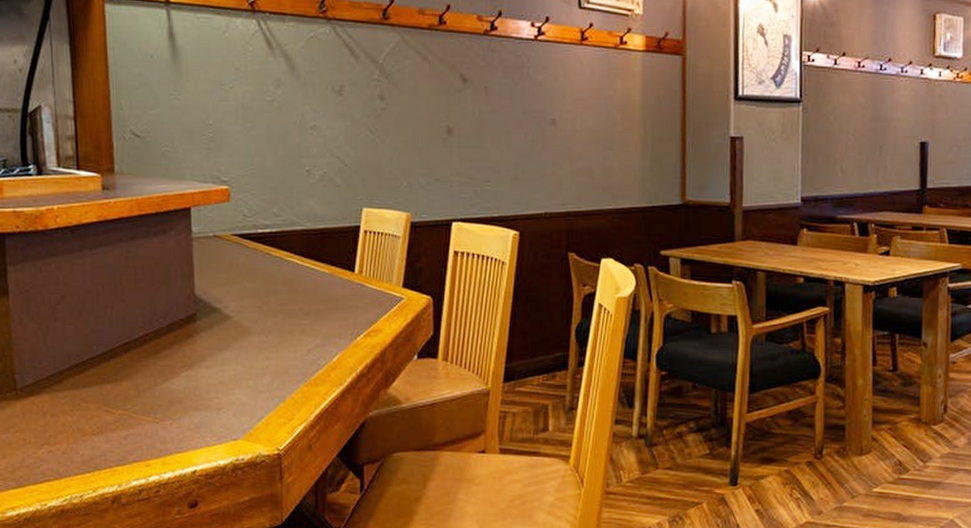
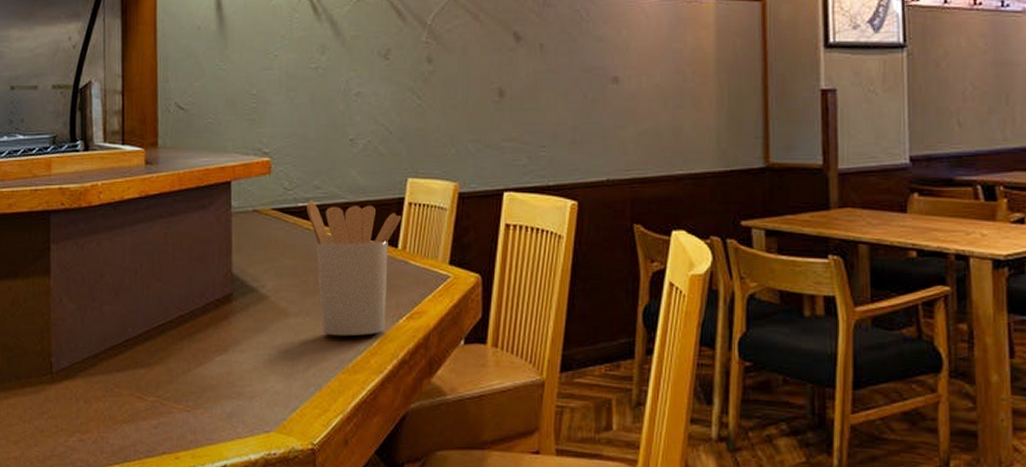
utensil holder: none [266,226,358,353] -> present [306,199,402,336]

